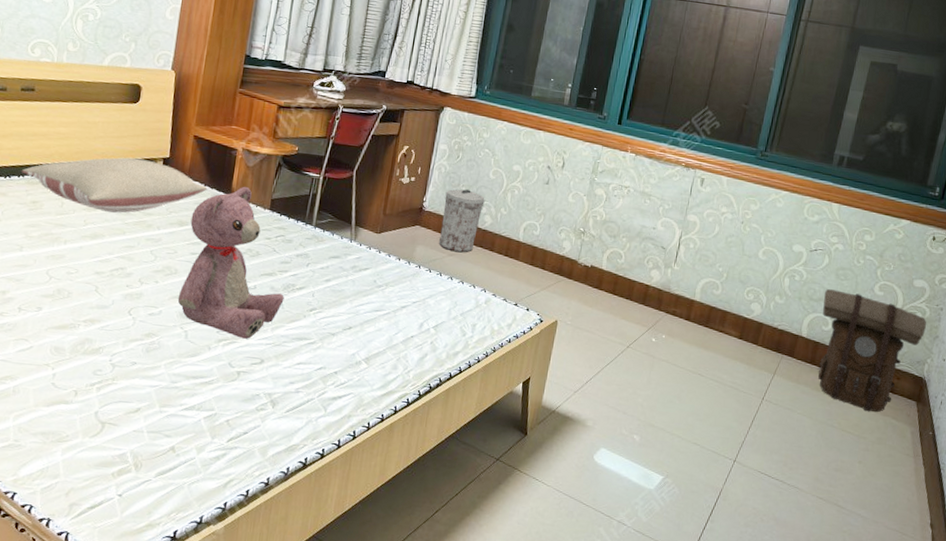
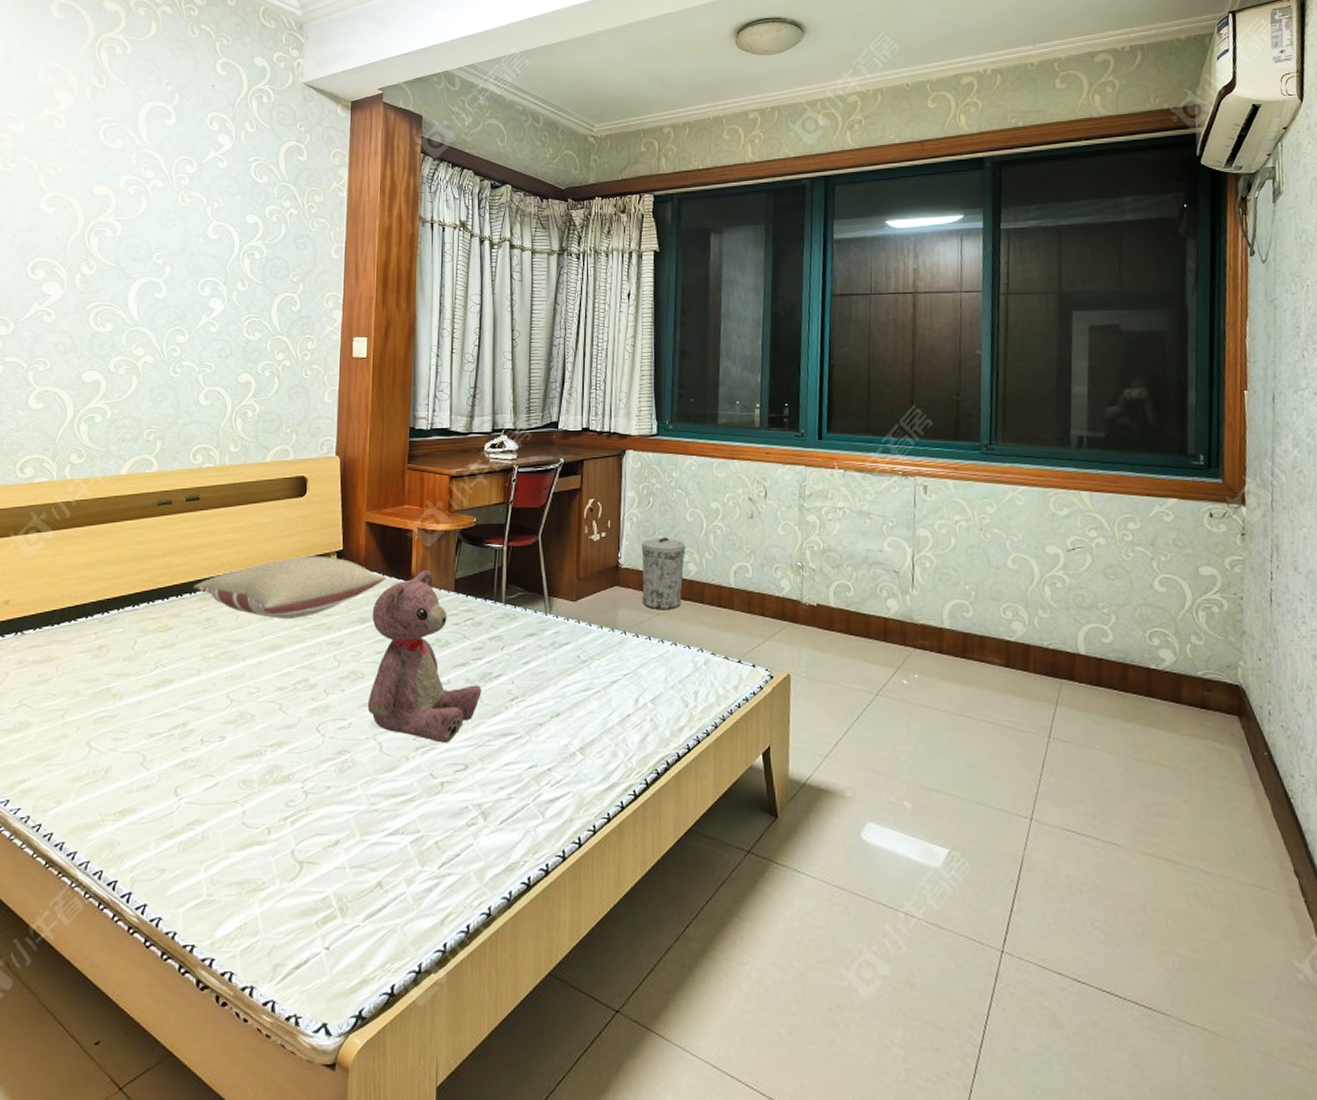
backpack: present [817,289,927,413] -> none [1095,593,1228,737]

